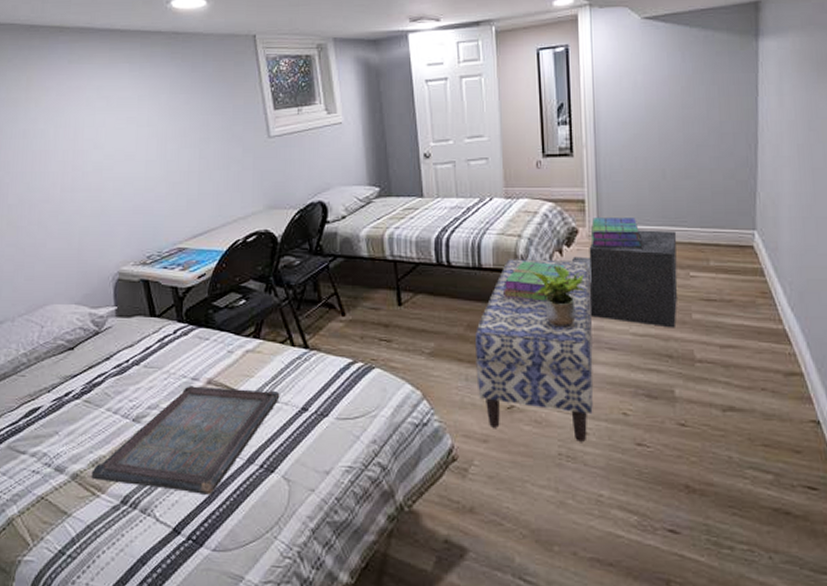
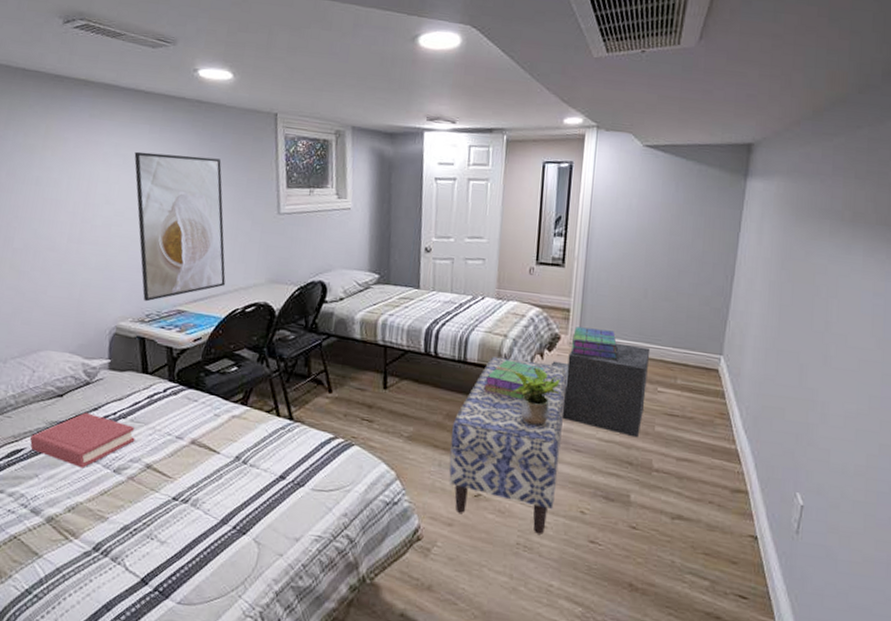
hardback book: none [45,363,151,420] -> present [29,412,135,468]
serving tray: present [91,384,280,495] -> none [66,443,260,550]
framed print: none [117,89,223,243] -> present [134,151,226,302]

